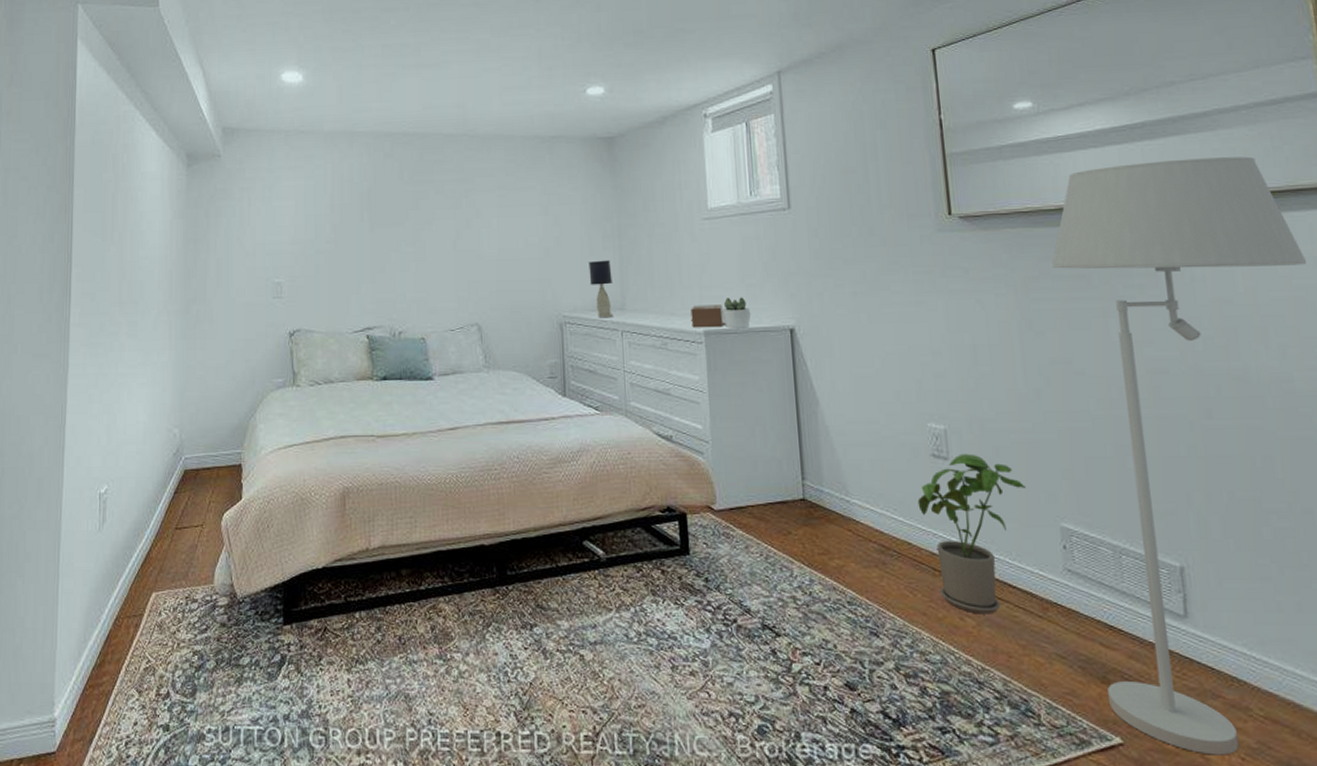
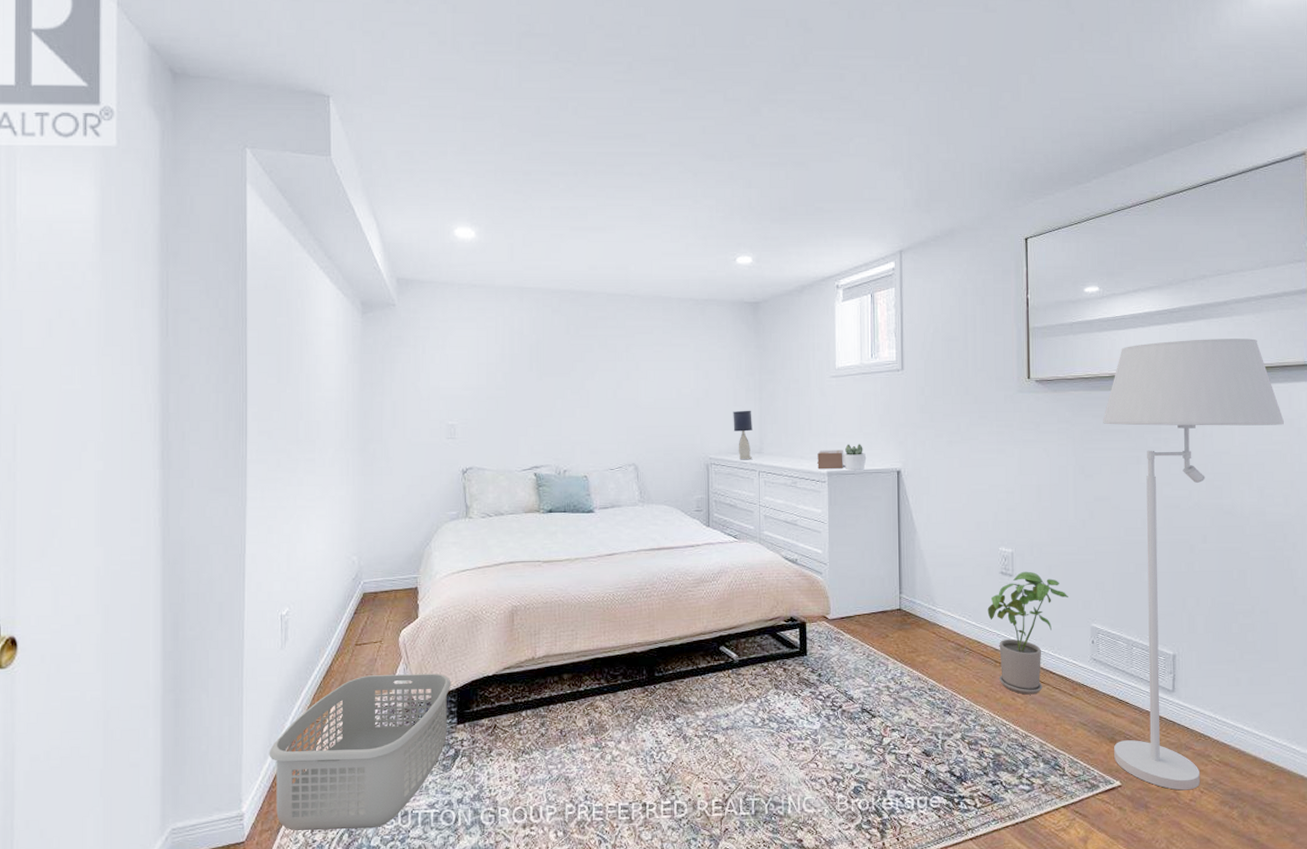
clothes hamper: none [83,564,277,745] -> present [269,673,451,831]

